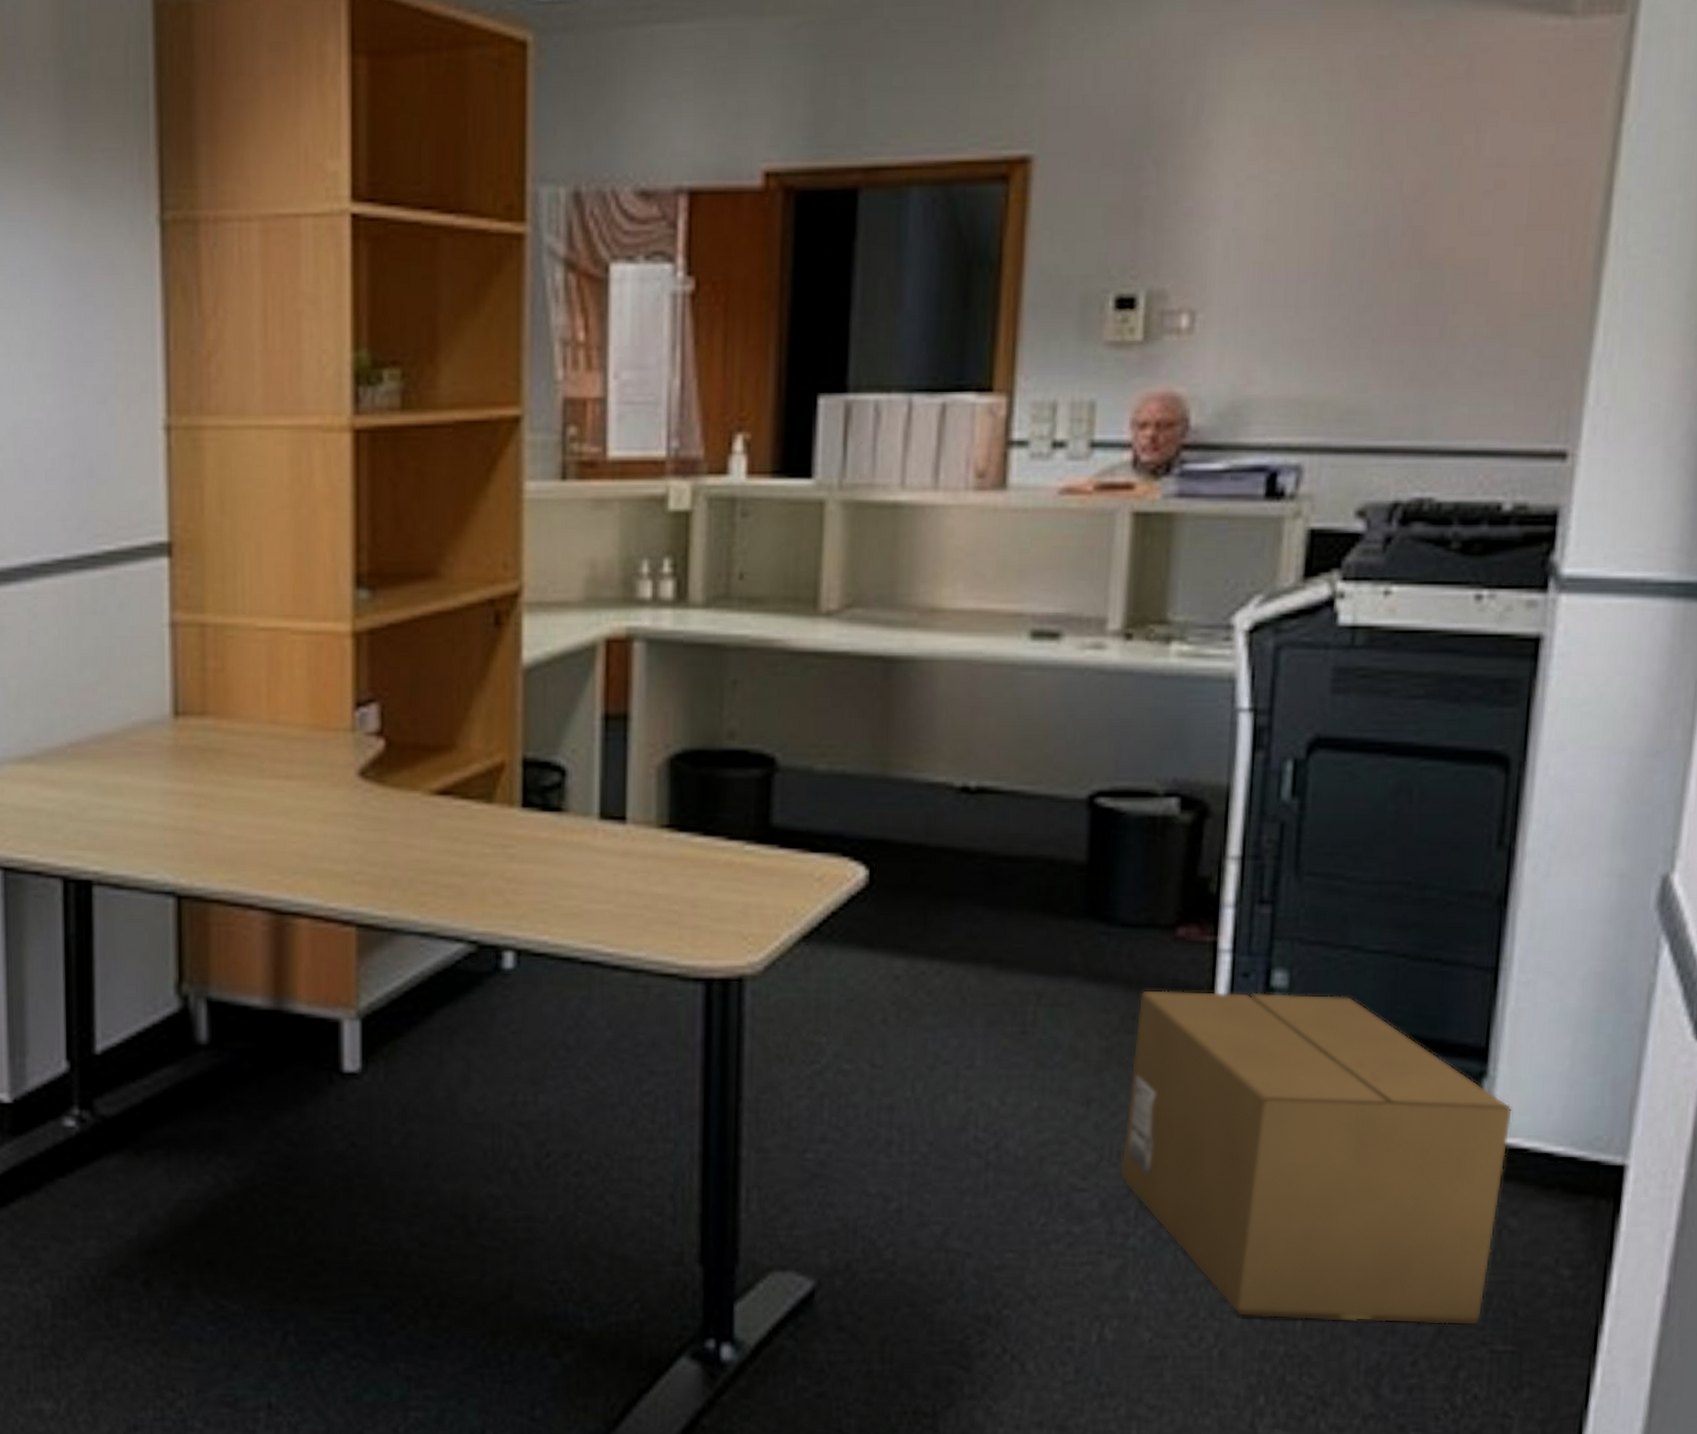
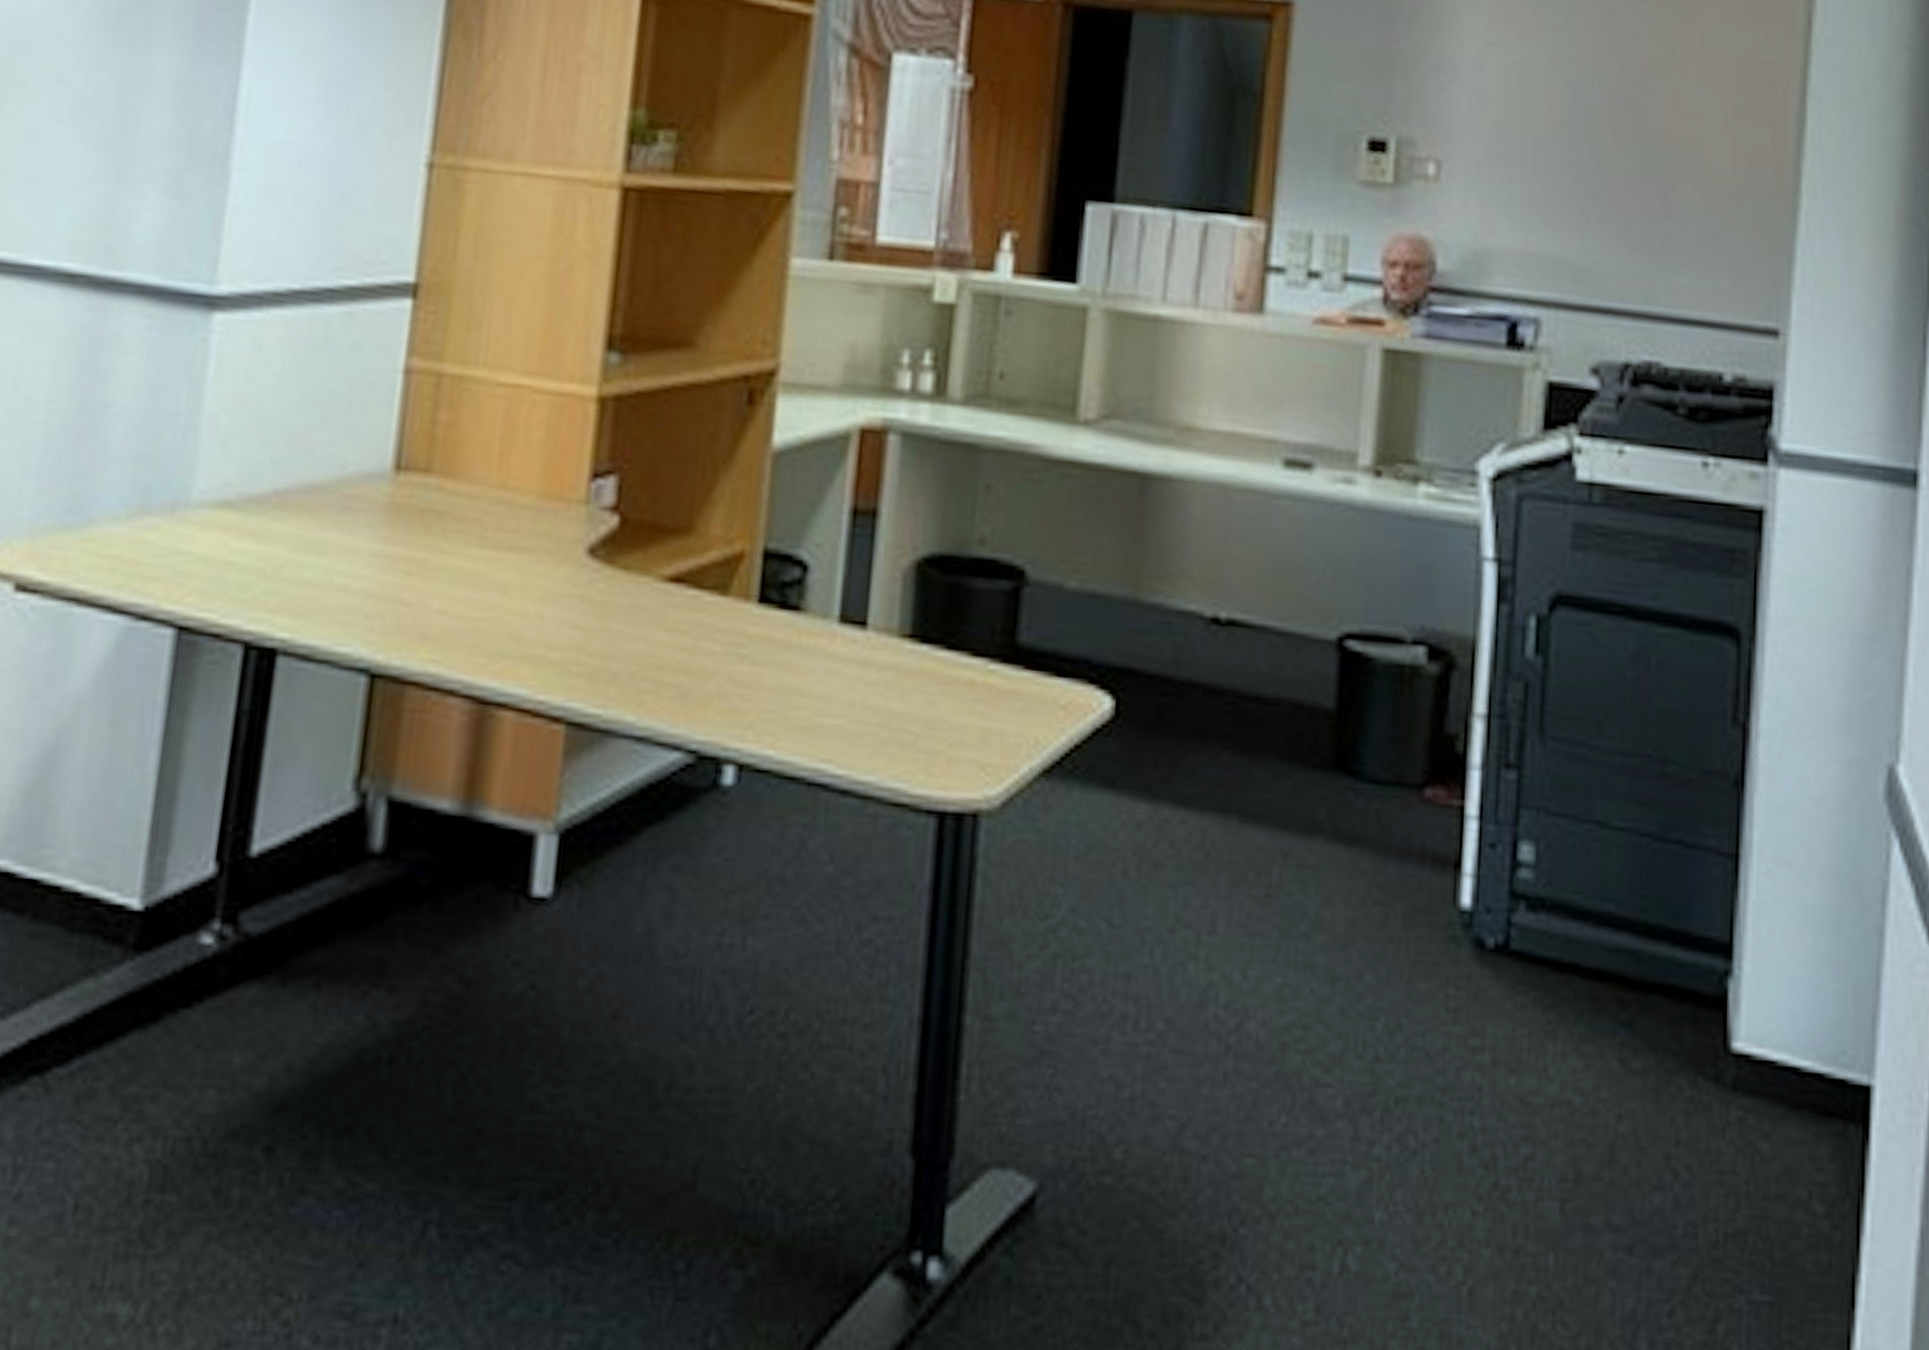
box: present [1121,990,1513,1326] -> none [1366,856,1760,1270]

